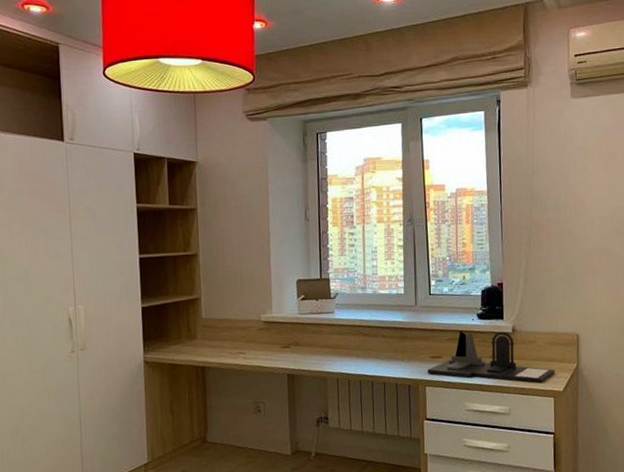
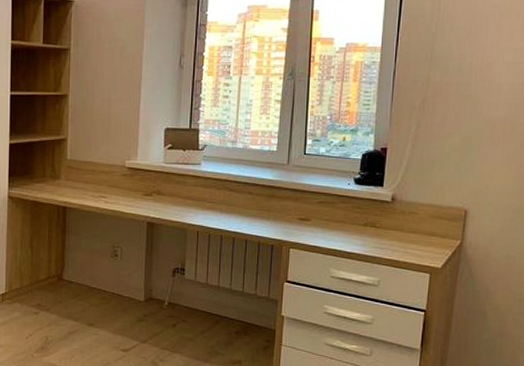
desk organizer: present [427,330,556,384] -> none [293,194,435,258]

